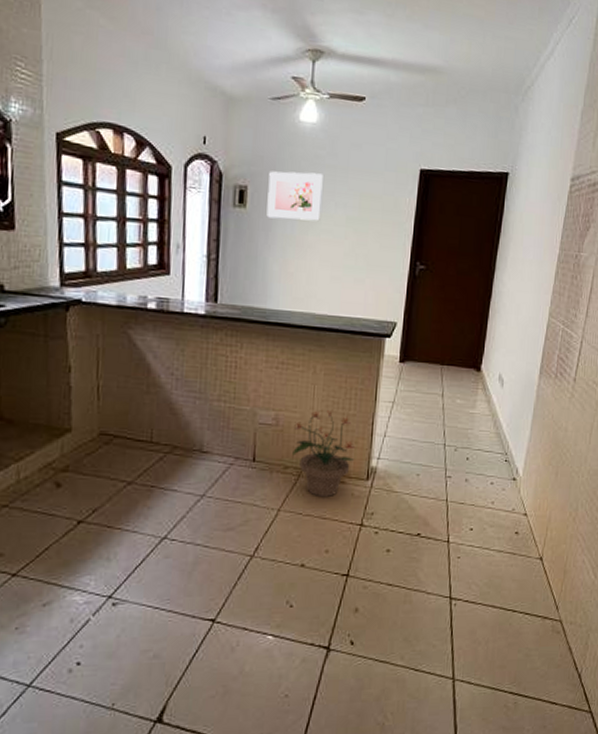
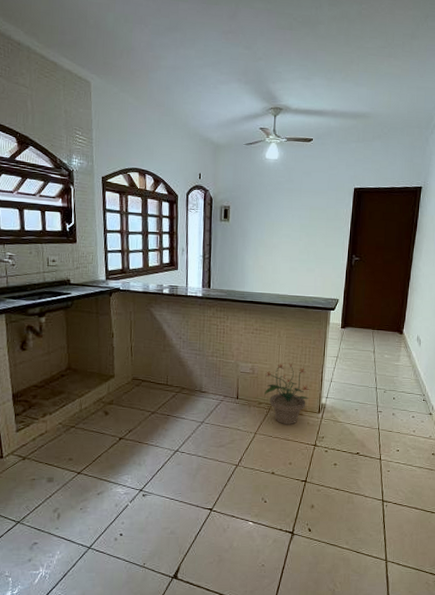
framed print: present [266,171,323,221] -> none [243,194,283,229]

